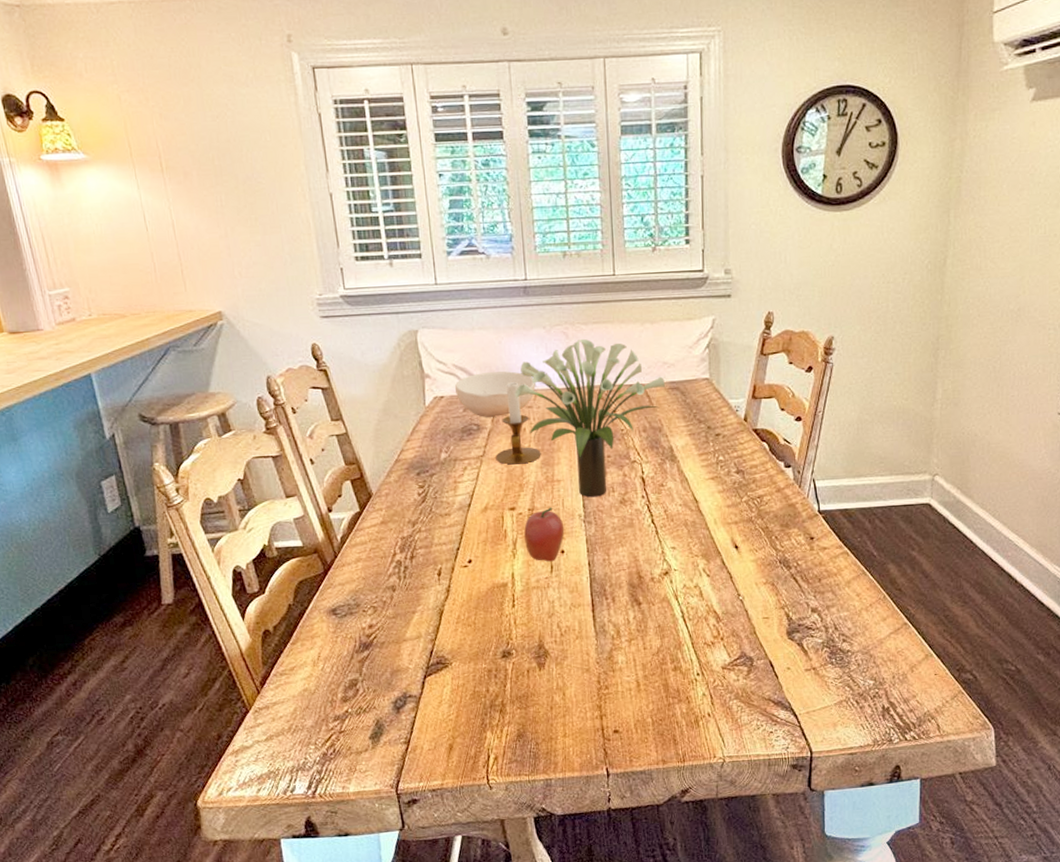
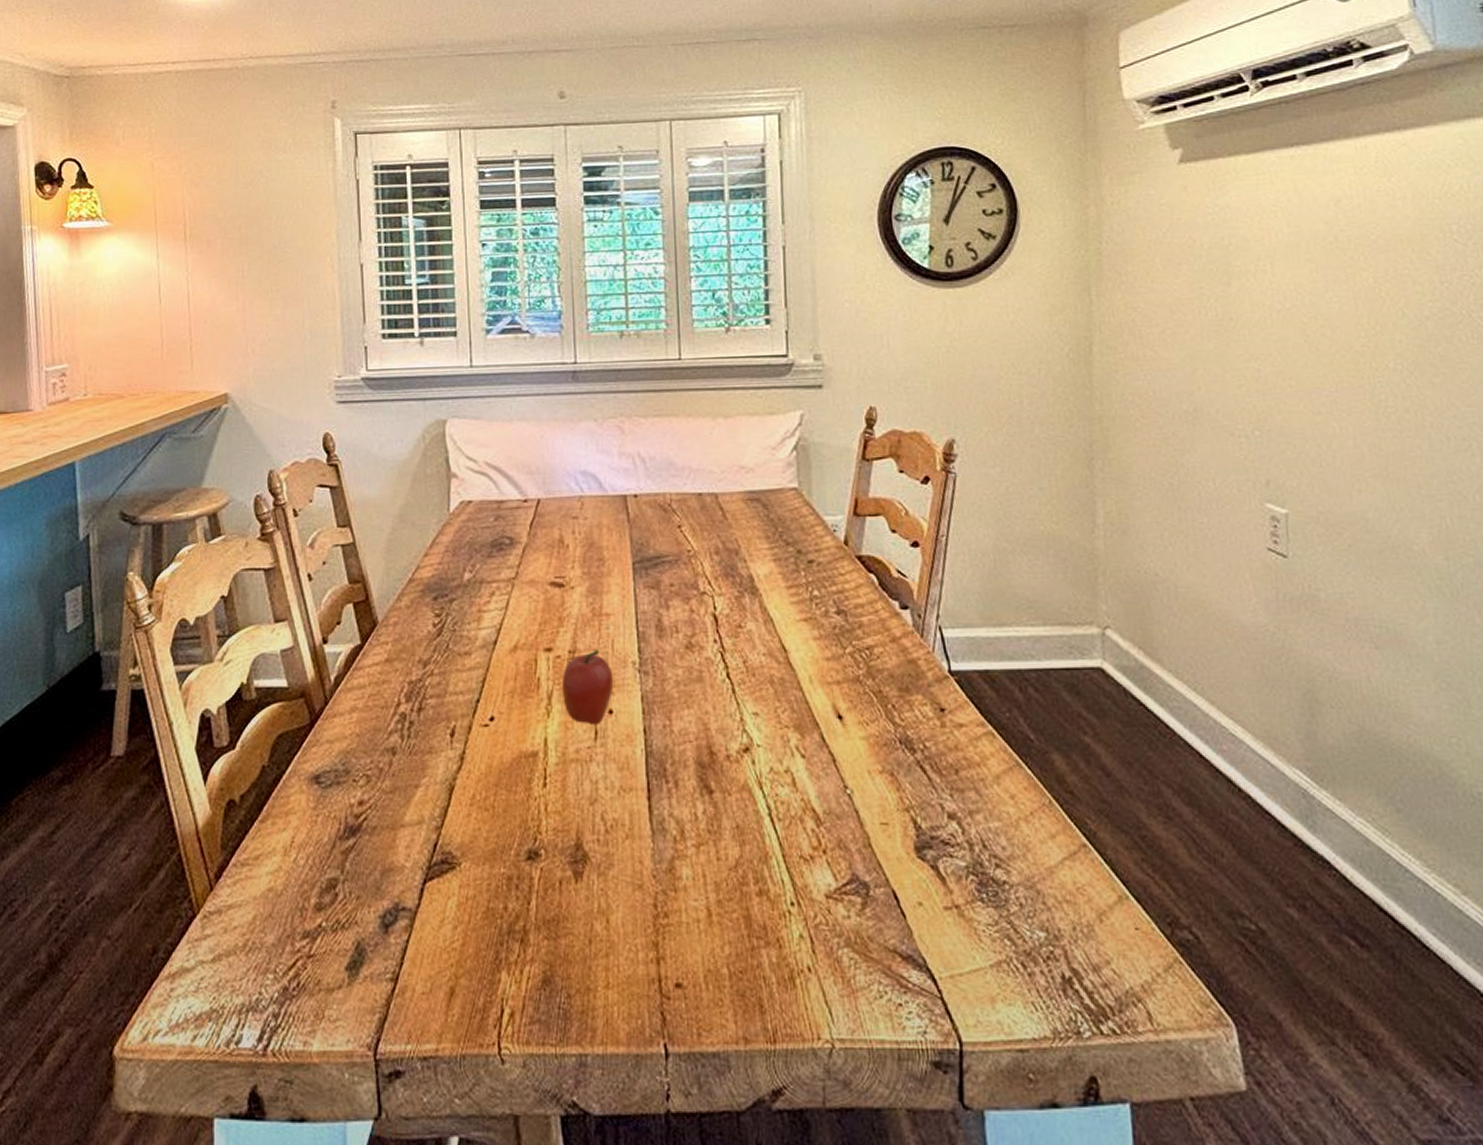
bowl: present [455,371,536,418] -> none [487,472,583,530]
candlestick: present [496,382,541,465] -> none [531,486,587,591]
flower arrangement: present [515,339,666,497] -> none [557,436,744,639]

